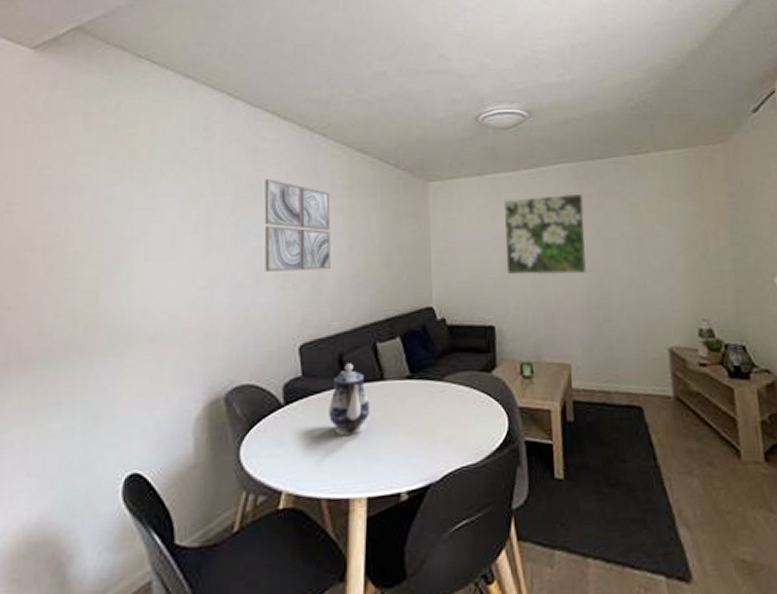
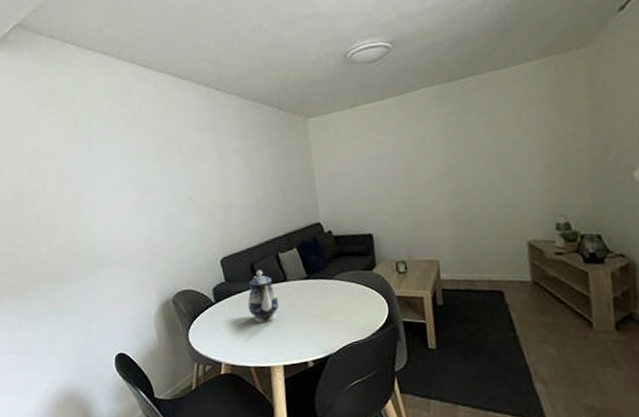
wall art: present [264,179,330,272] -> none [177,131,236,205]
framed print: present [503,193,586,276] -> none [373,113,451,191]

